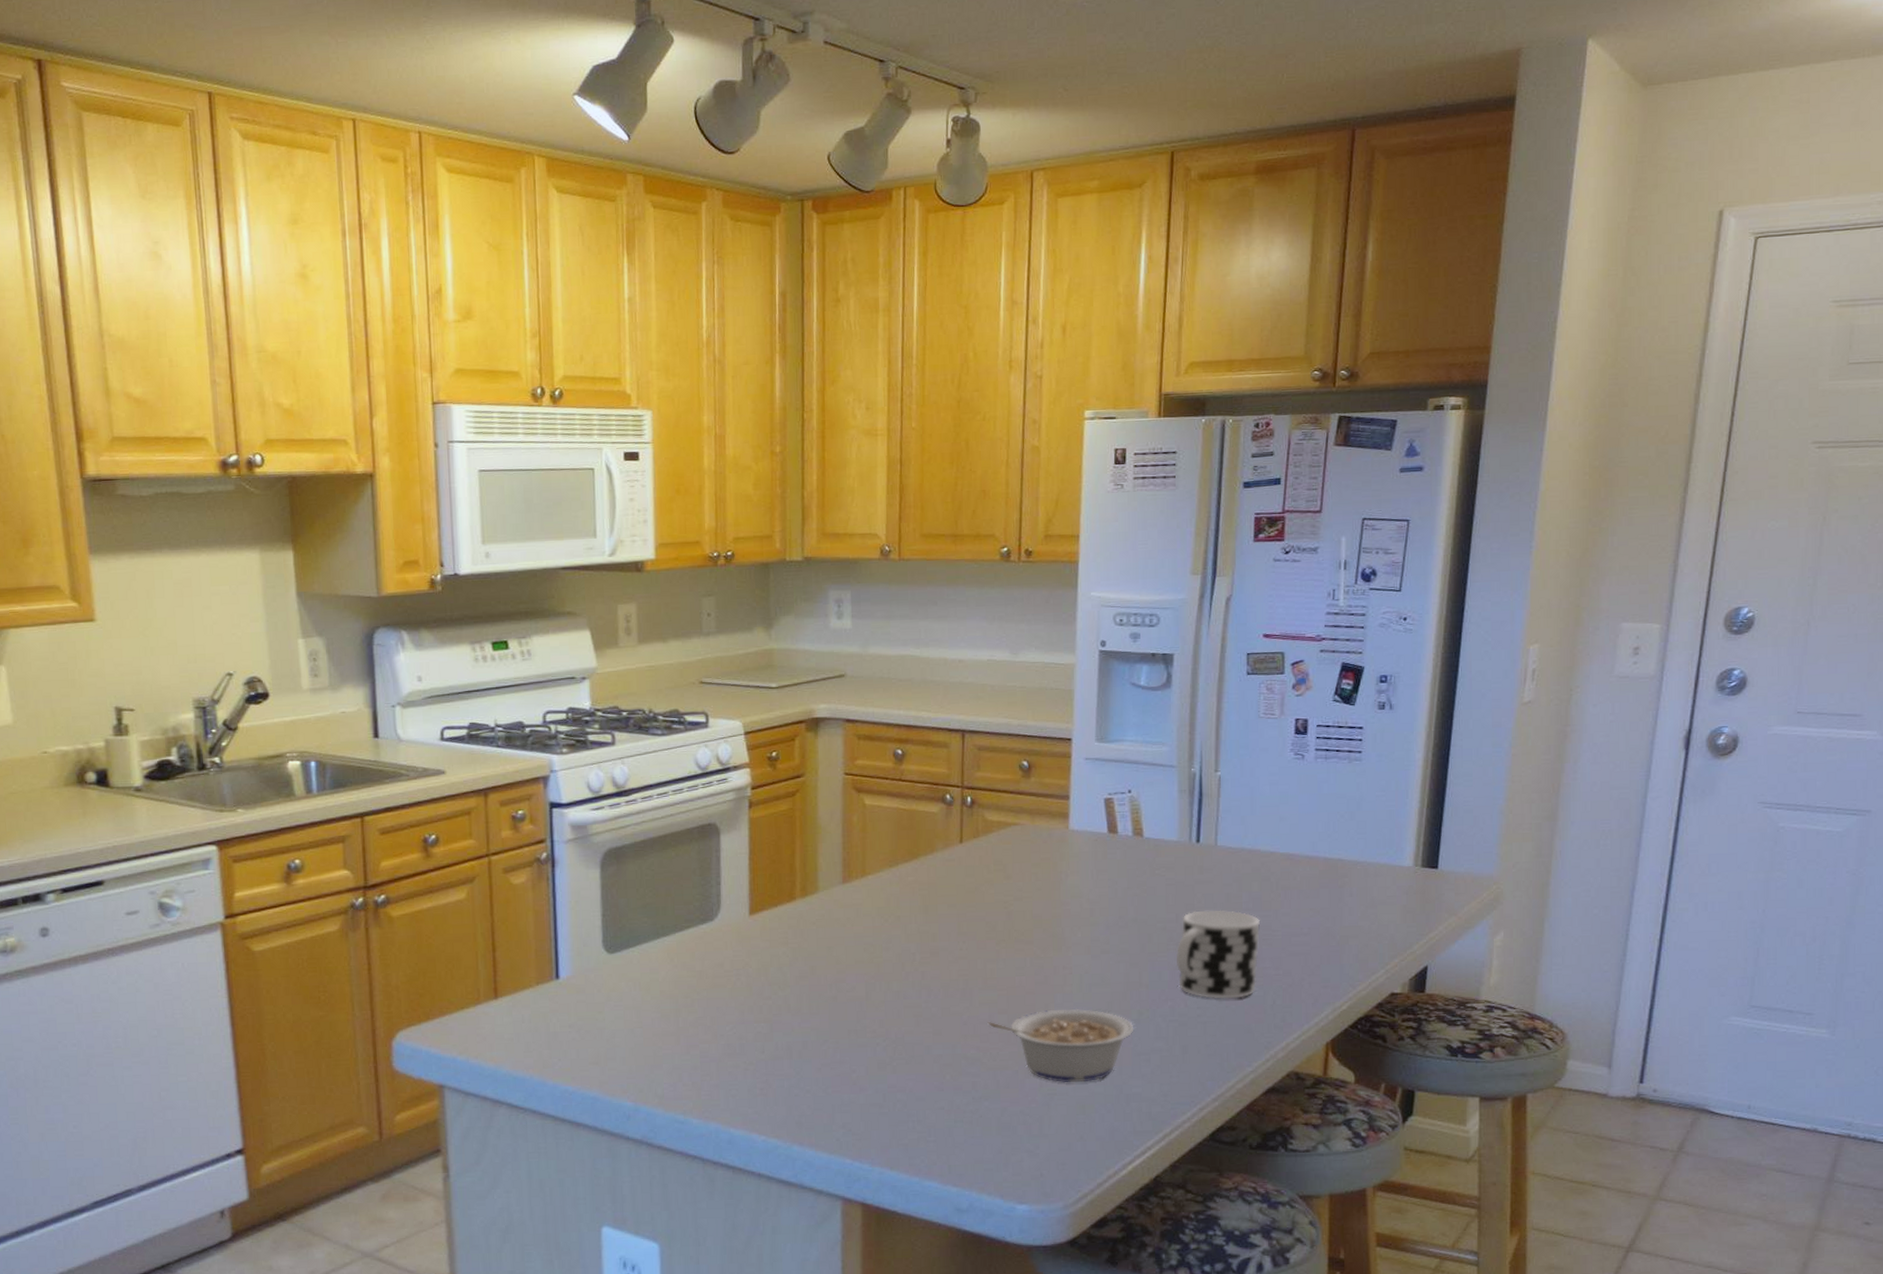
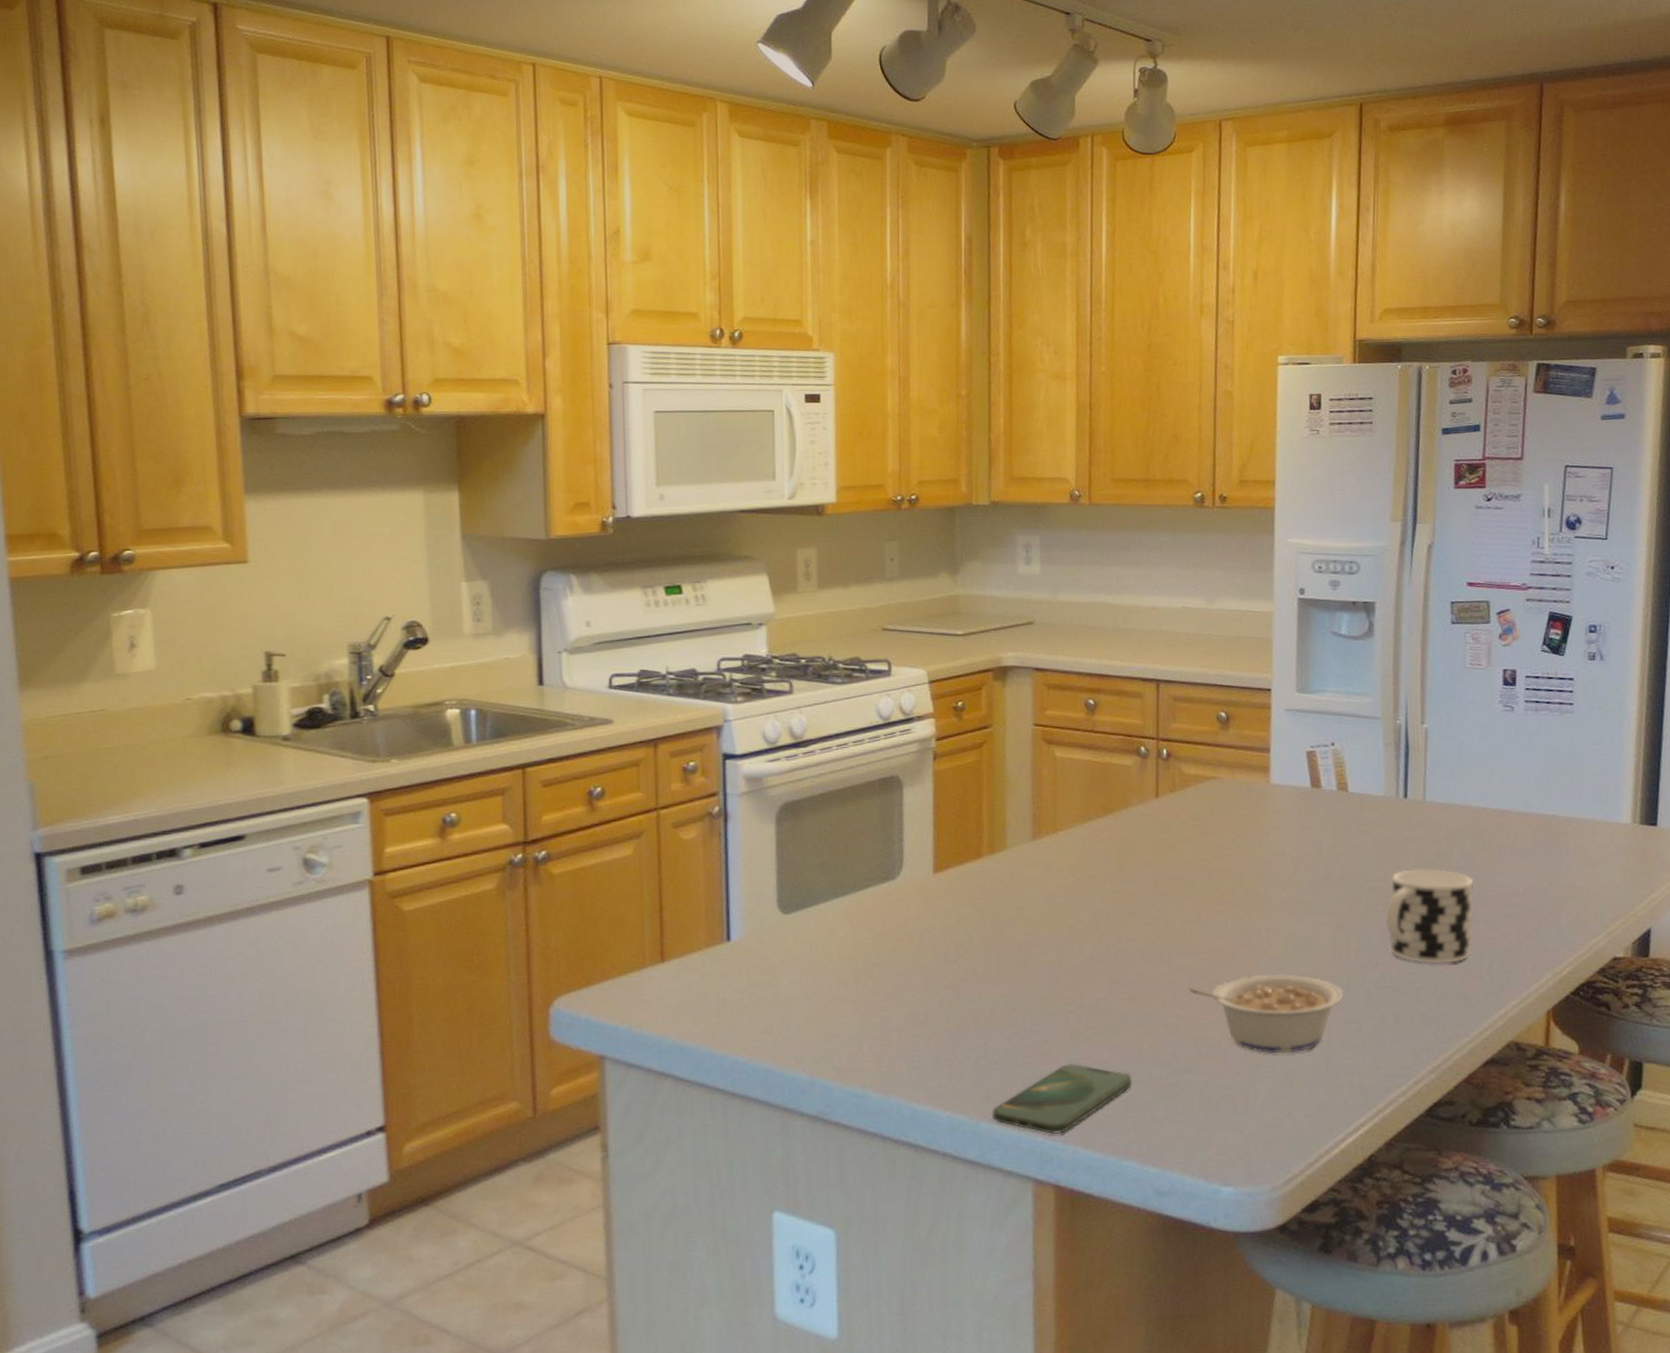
smartphone: none [803,1092,935,1157] -> present [991,1064,1133,1134]

